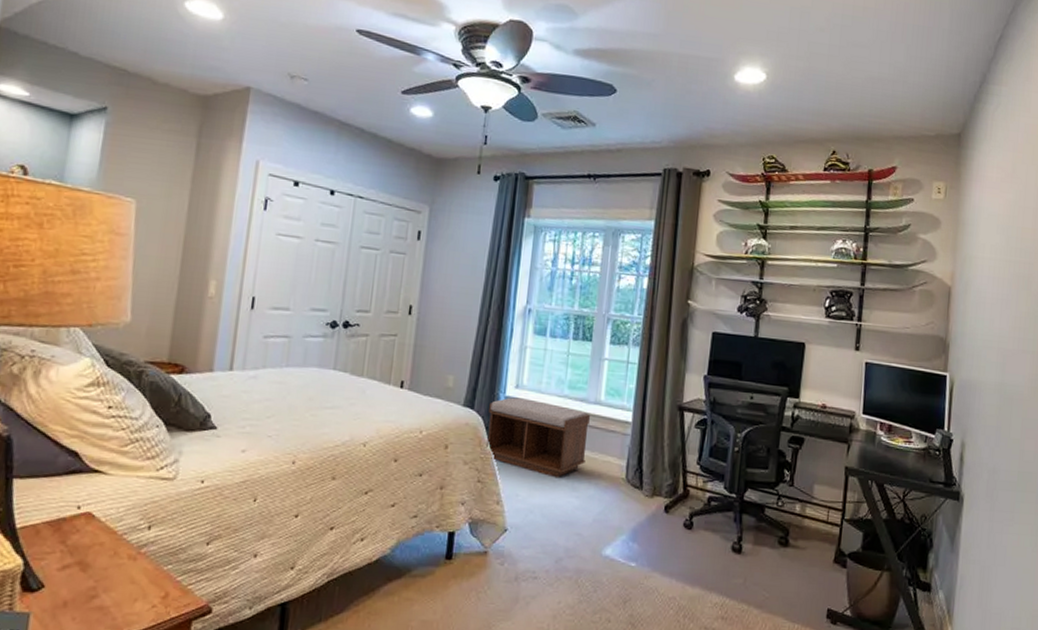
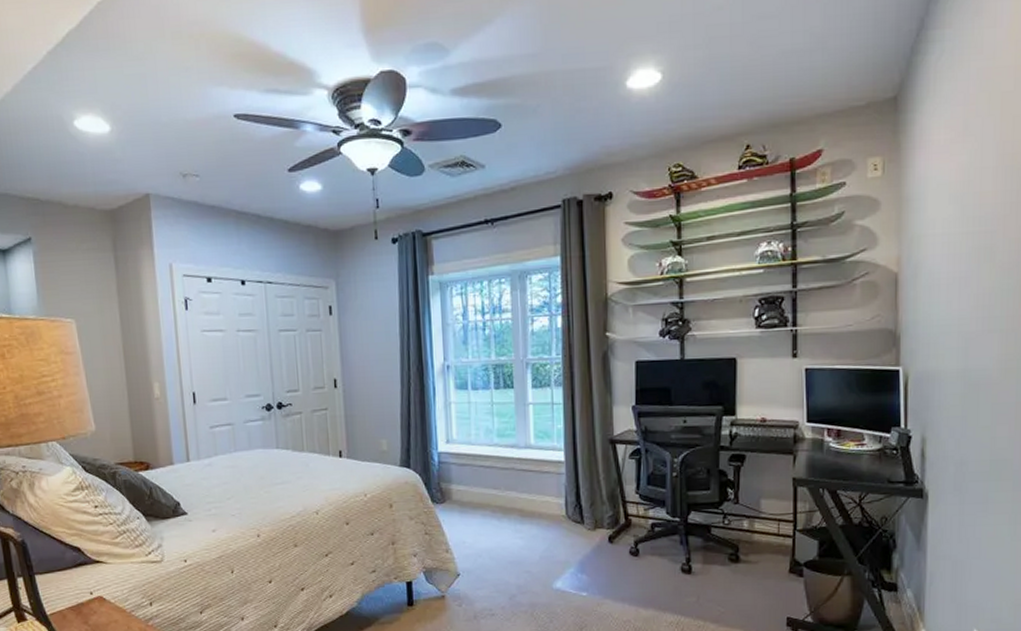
bench: present [486,397,590,478] -> none [424,452,524,523]

